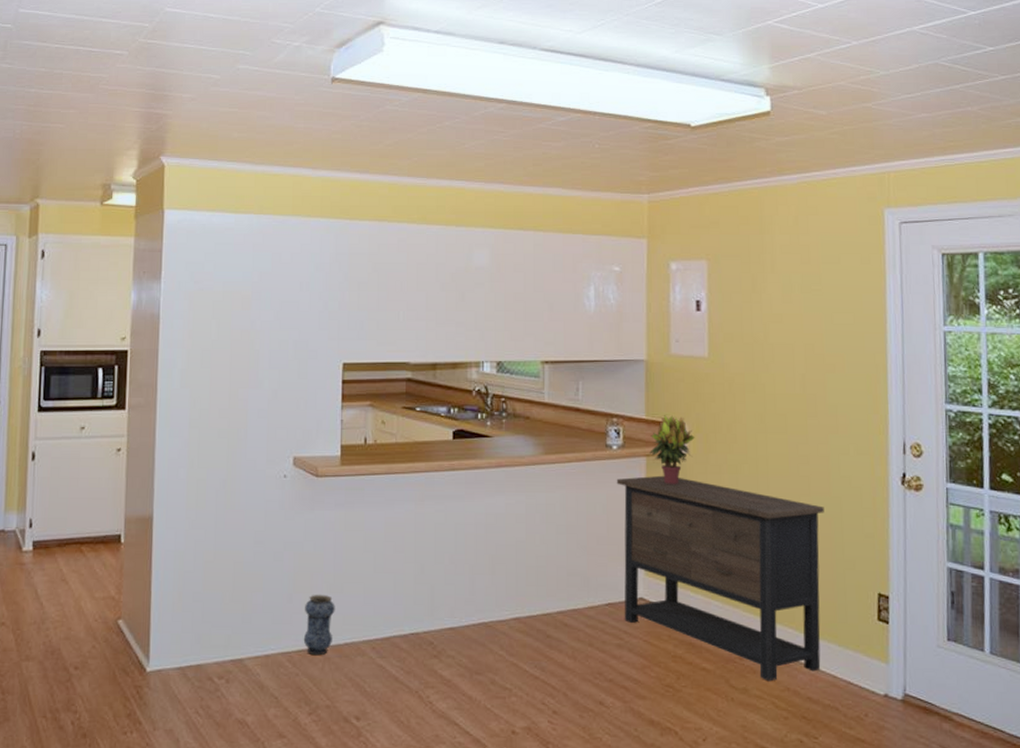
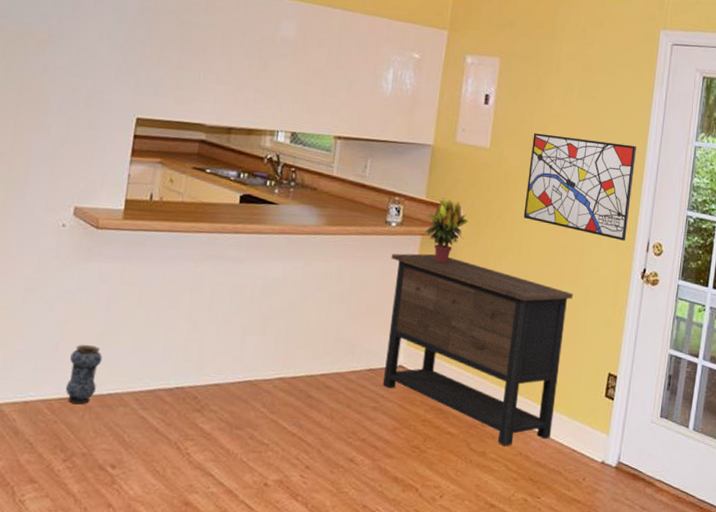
wall art: none [755,335,877,444] -> present [523,133,637,241]

